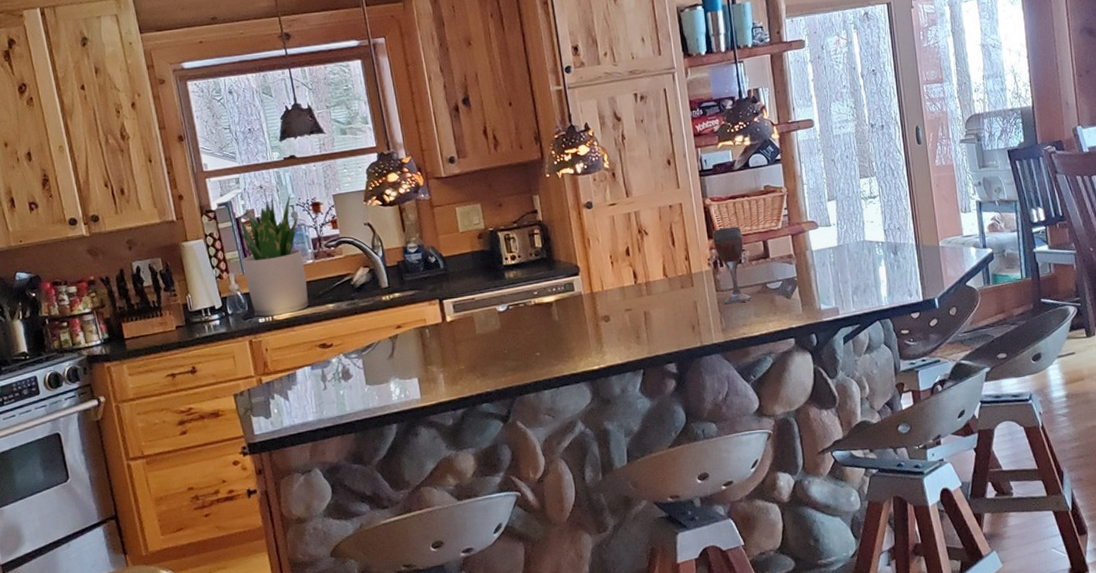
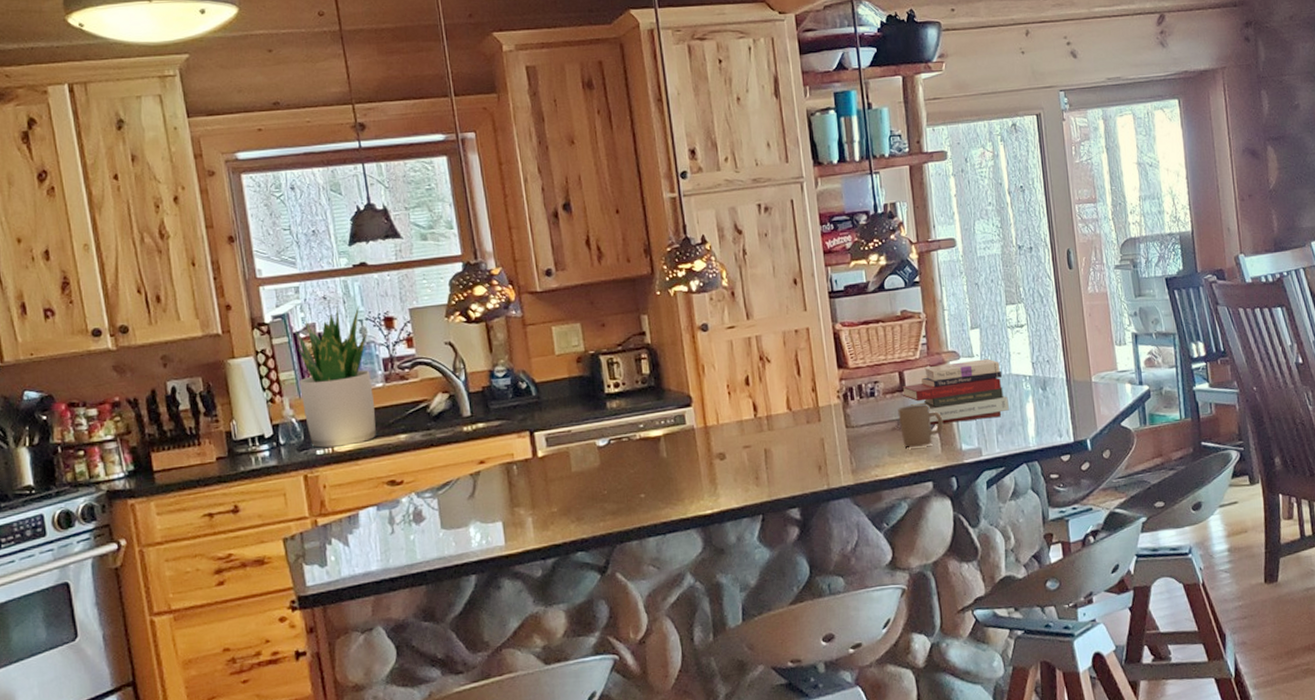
cup: present [713,226,752,305] -> none [843,355,886,443]
mug: none [762,269,804,308] -> present [898,404,944,448]
books: none [765,227,863,288] -> present [901,359,1009,426]

